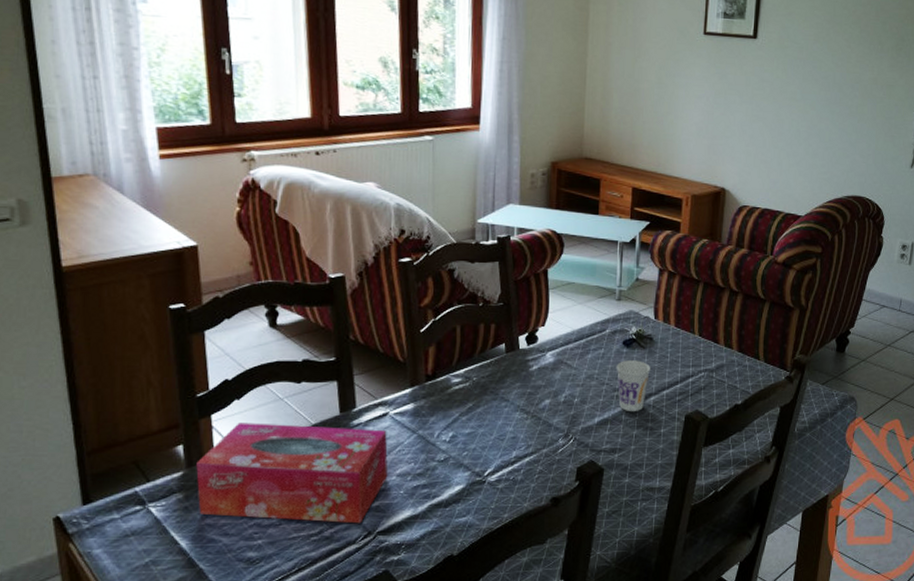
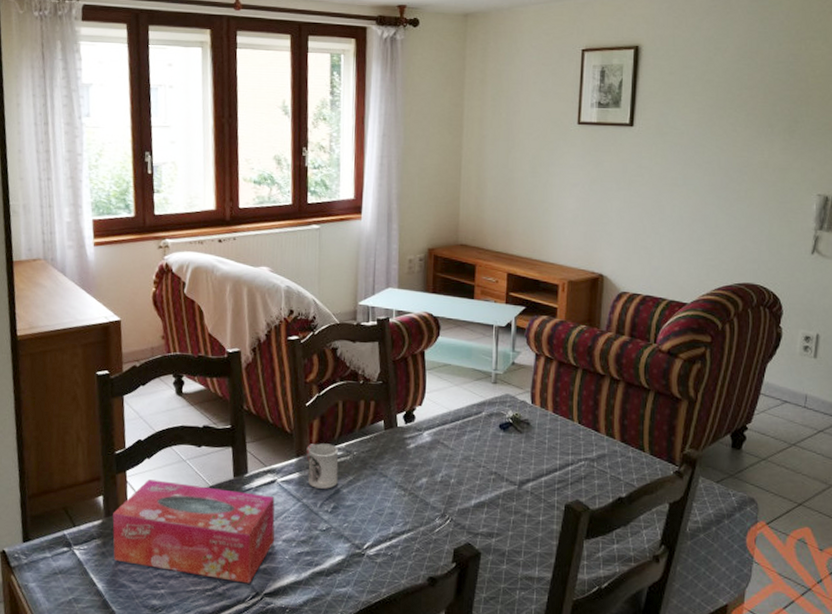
cup: none [421,371,457,418] -> present [306,443,339,489]
cup: present [616,360,651,412] -> none [492,444,529,497]

